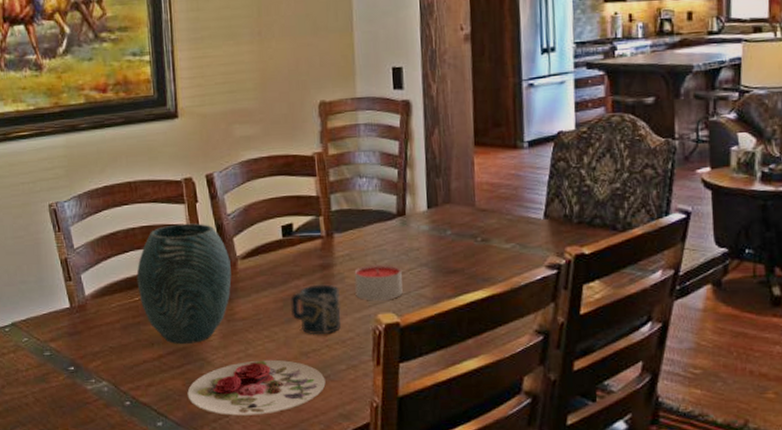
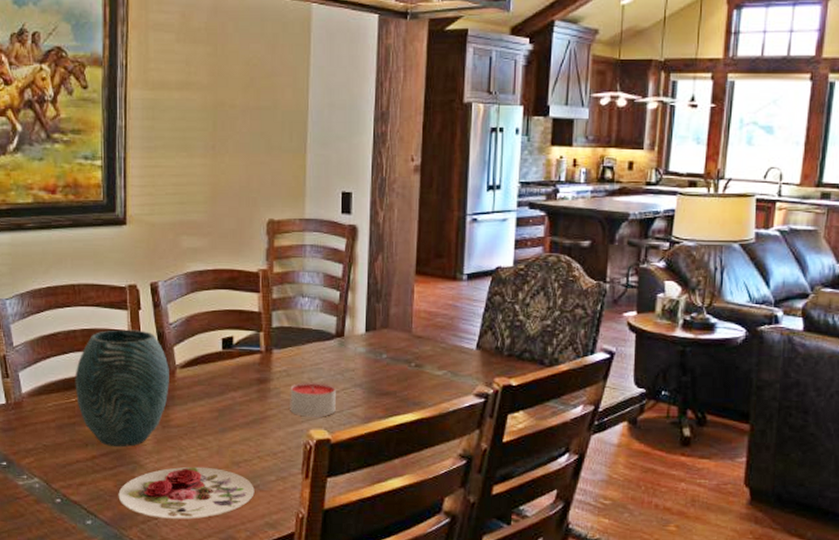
cup: present [290,284,341,335] -> none [225,397,274,447]

